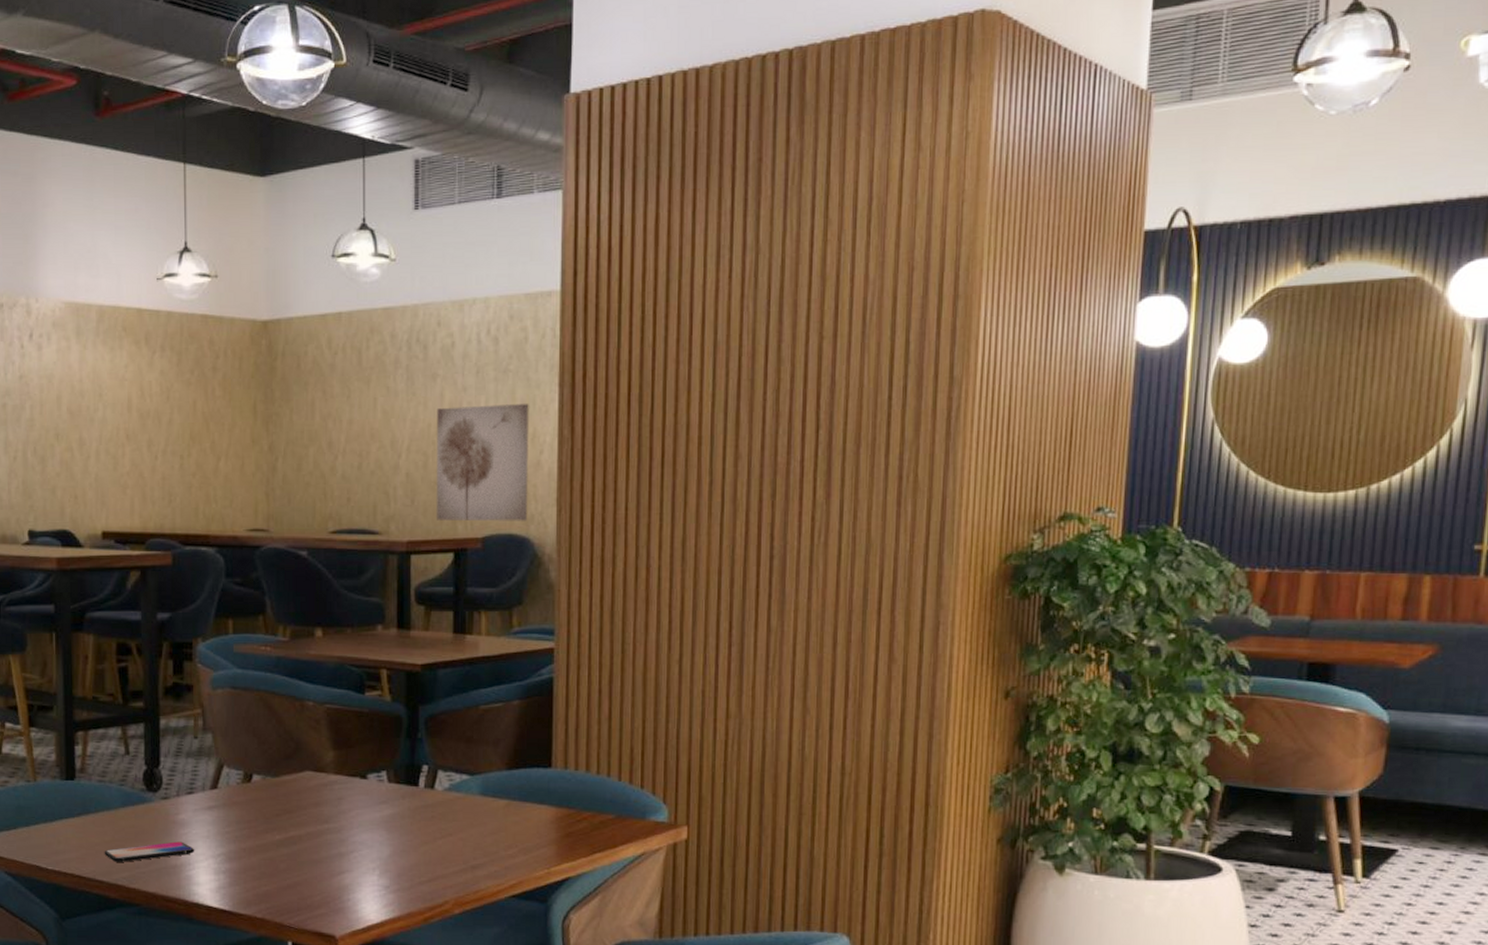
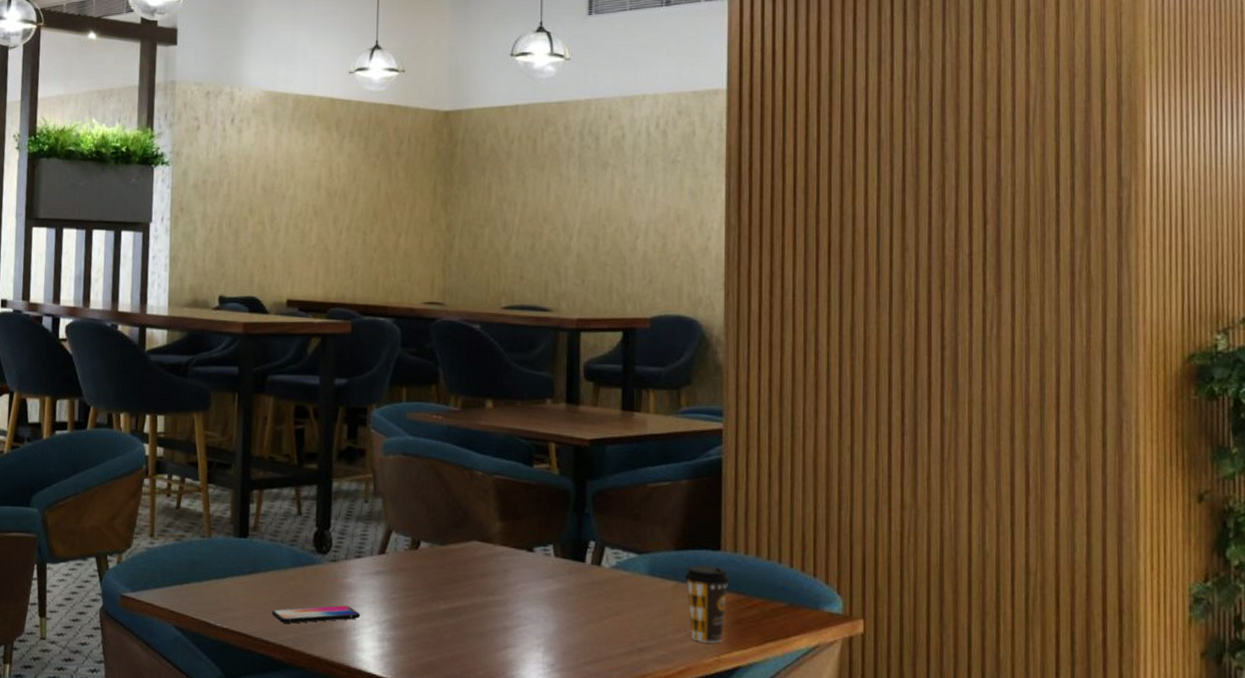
wall art: present [436,404,529,522] -> none [605,193,697,304]
coffee cup: none [516,783,561,858] -> present [684,565,731,644]

